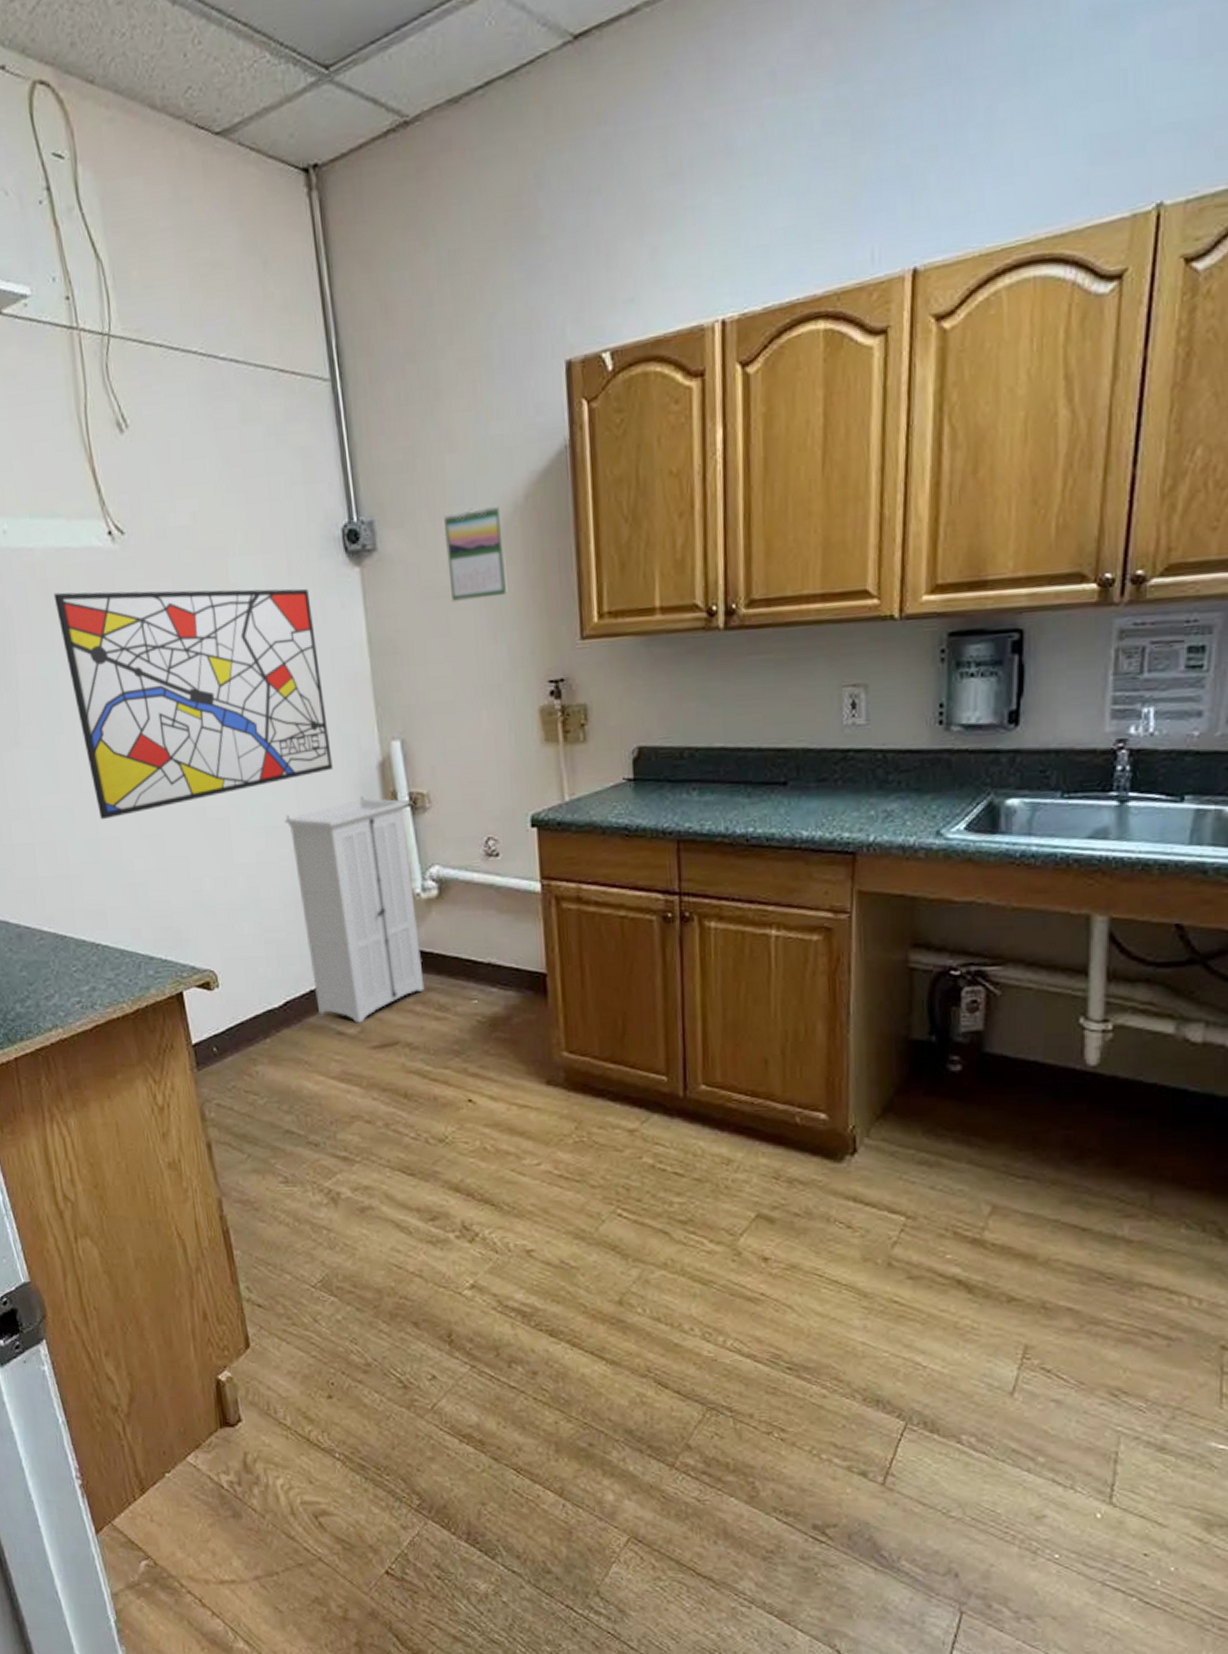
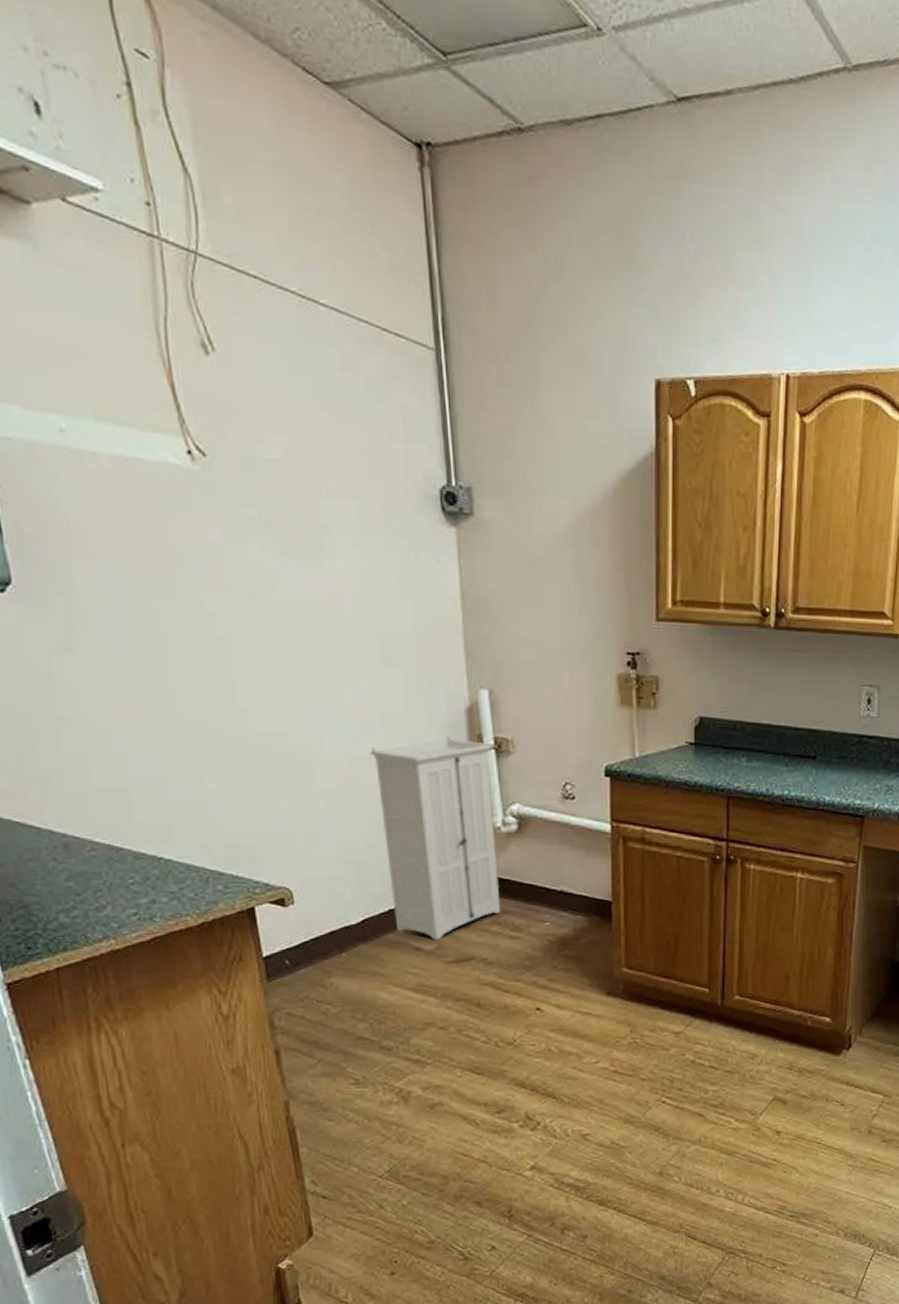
wall art: present [53,588,333,820] -> none [120,502,421,736]
calendar: present [444,504,508,603] -> none [538,492,594,574]

